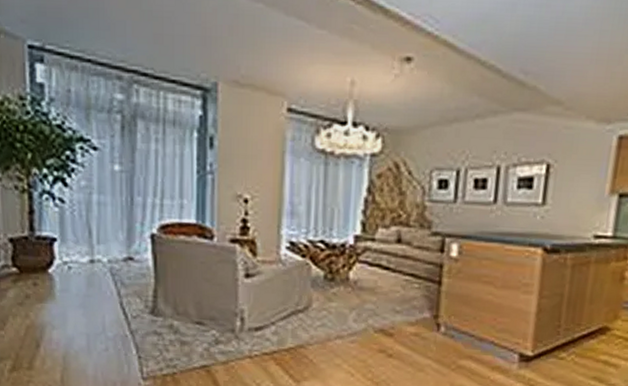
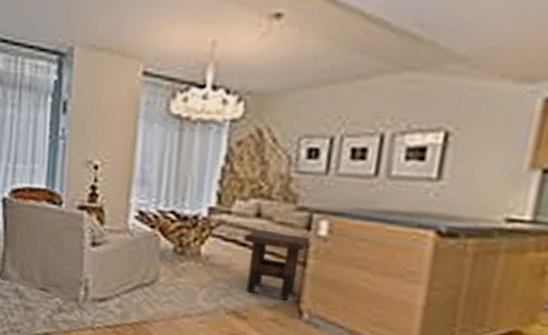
side table: none [387,254,444,315] -> present [243,229,310,300]

